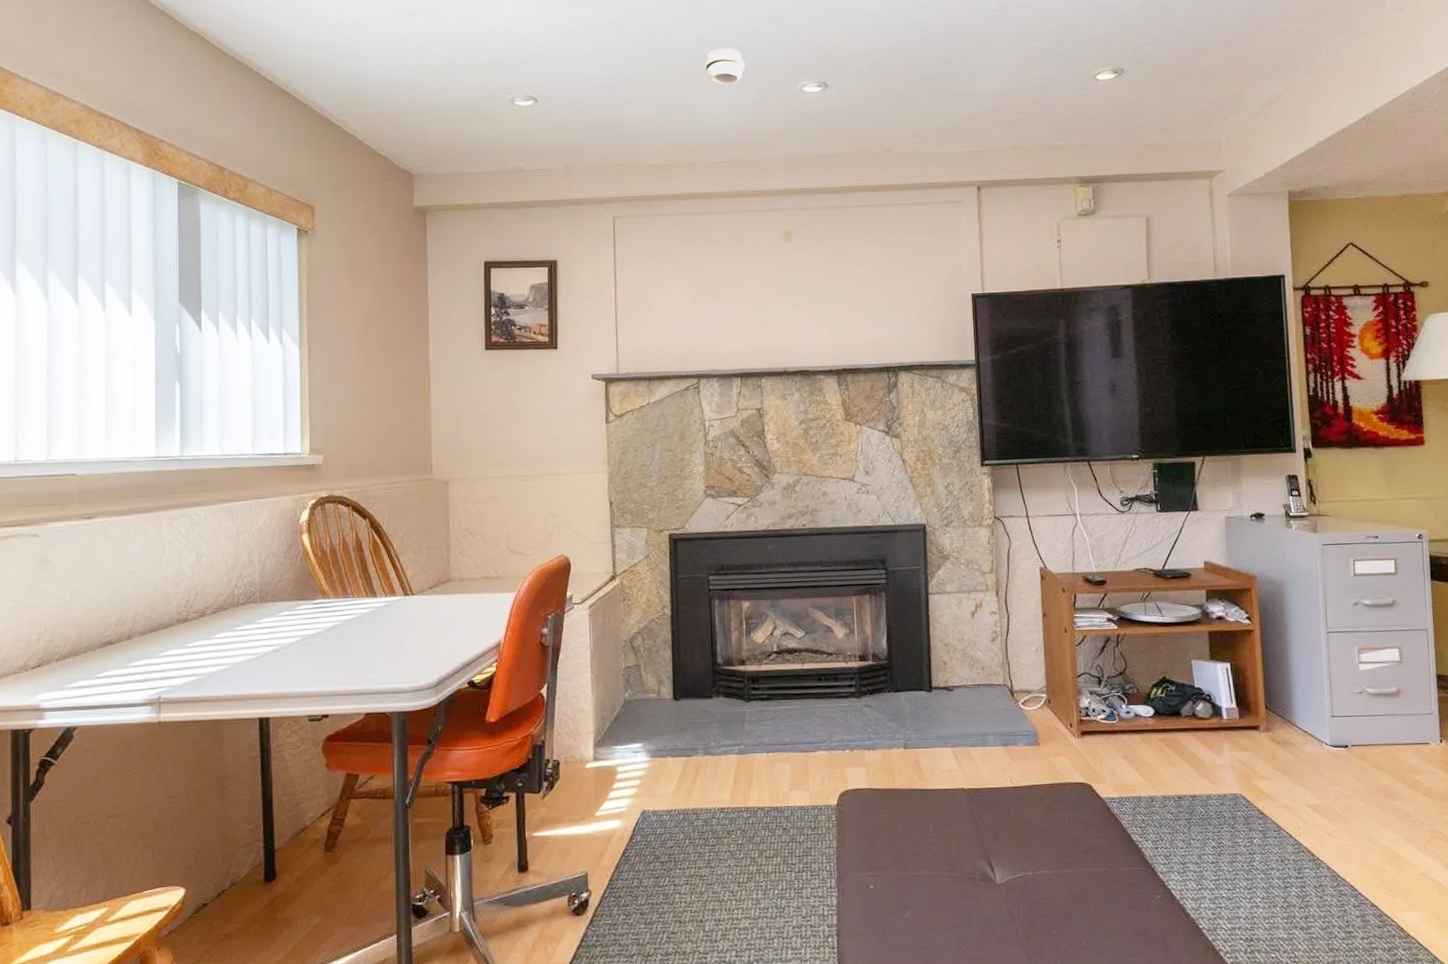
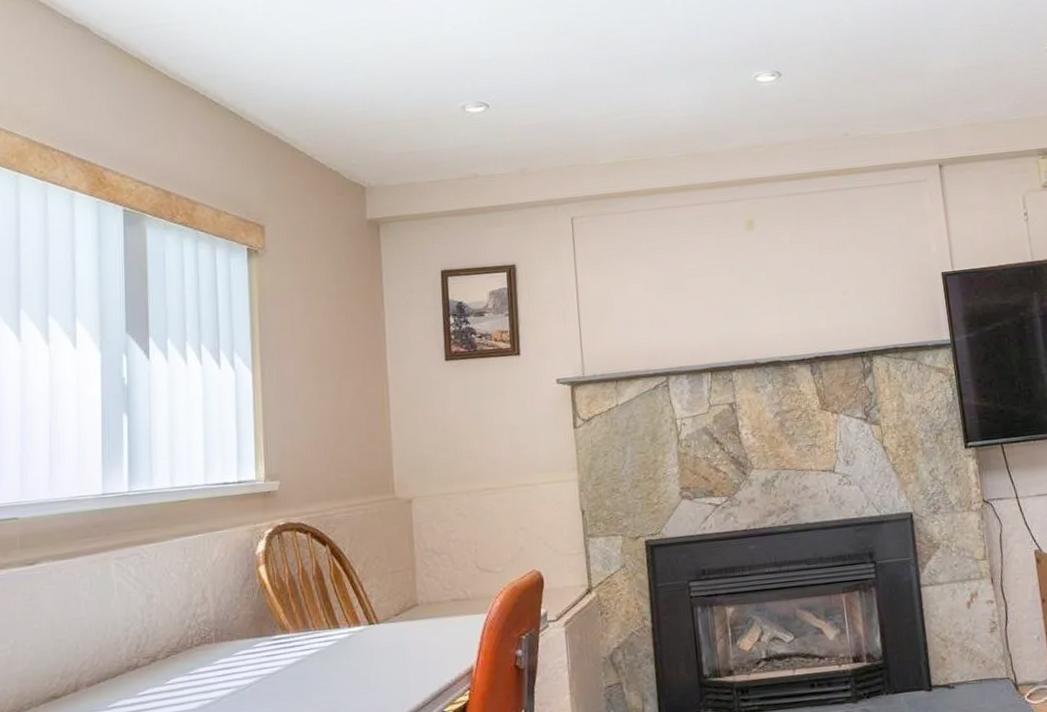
smoke detector: present [704,48,745,85] -> none [656,43,697,80]

